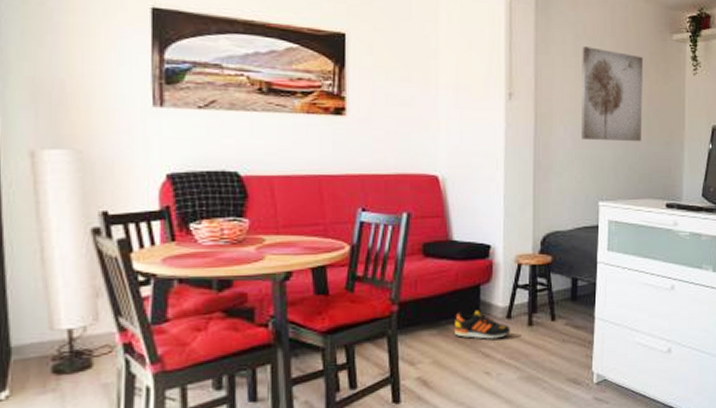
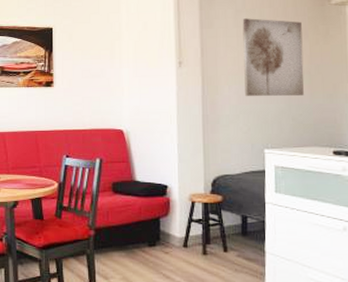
shoe: present [455,310,511,340] -> none [139,238,188,264]

